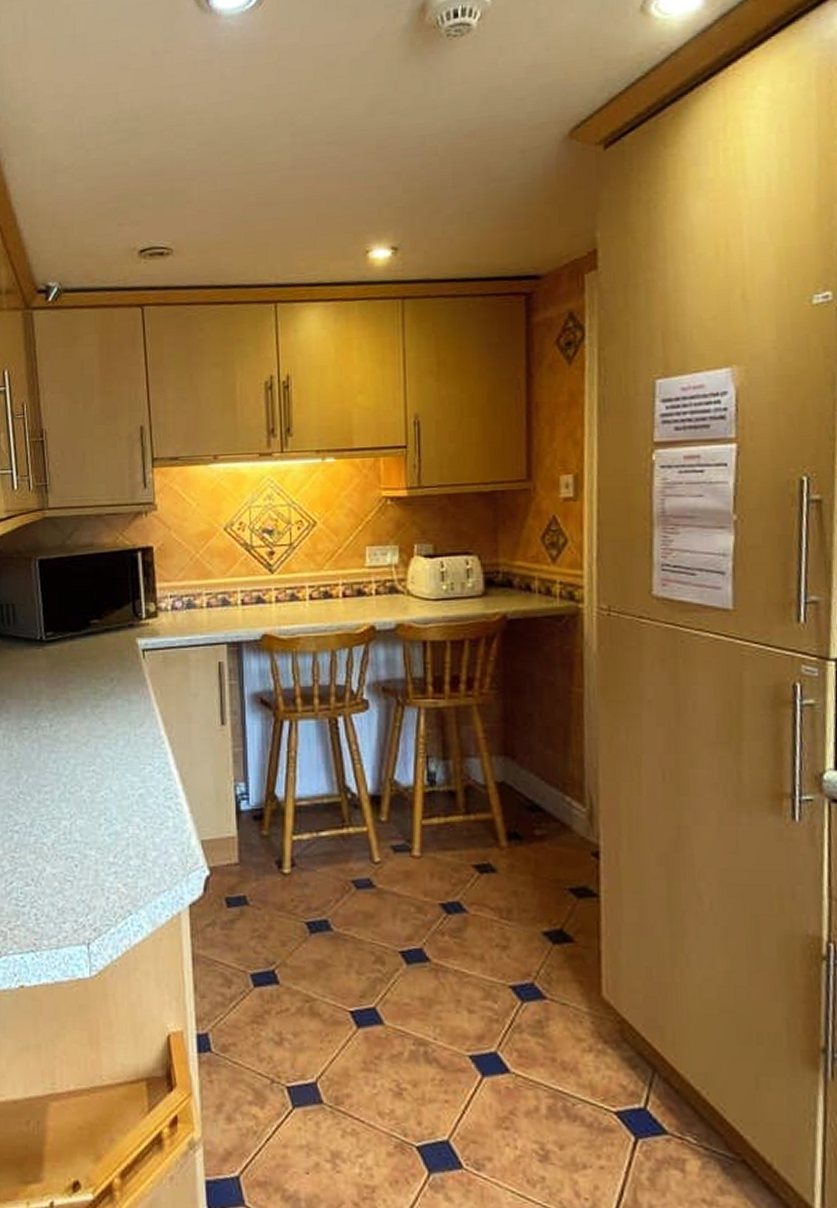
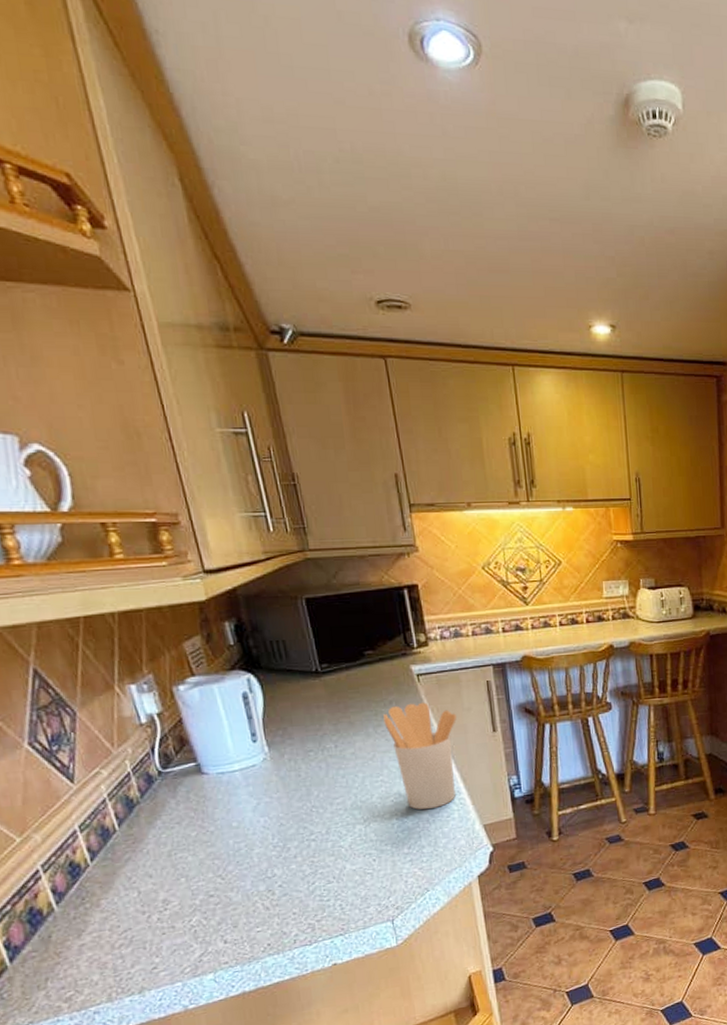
utensil holder: none [103,682,181,813] -> present [383,702,456,810]

